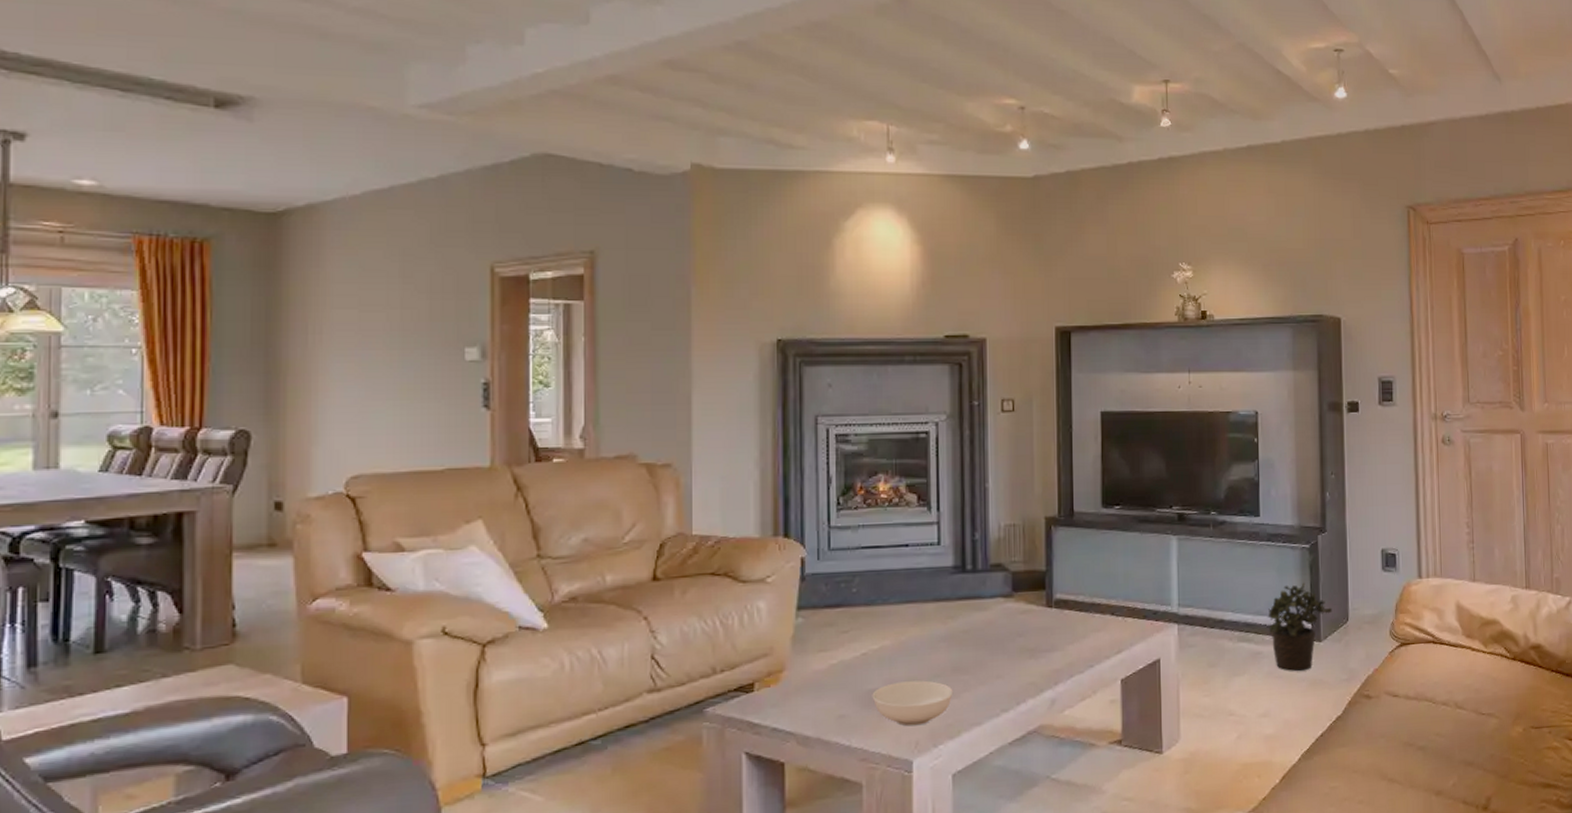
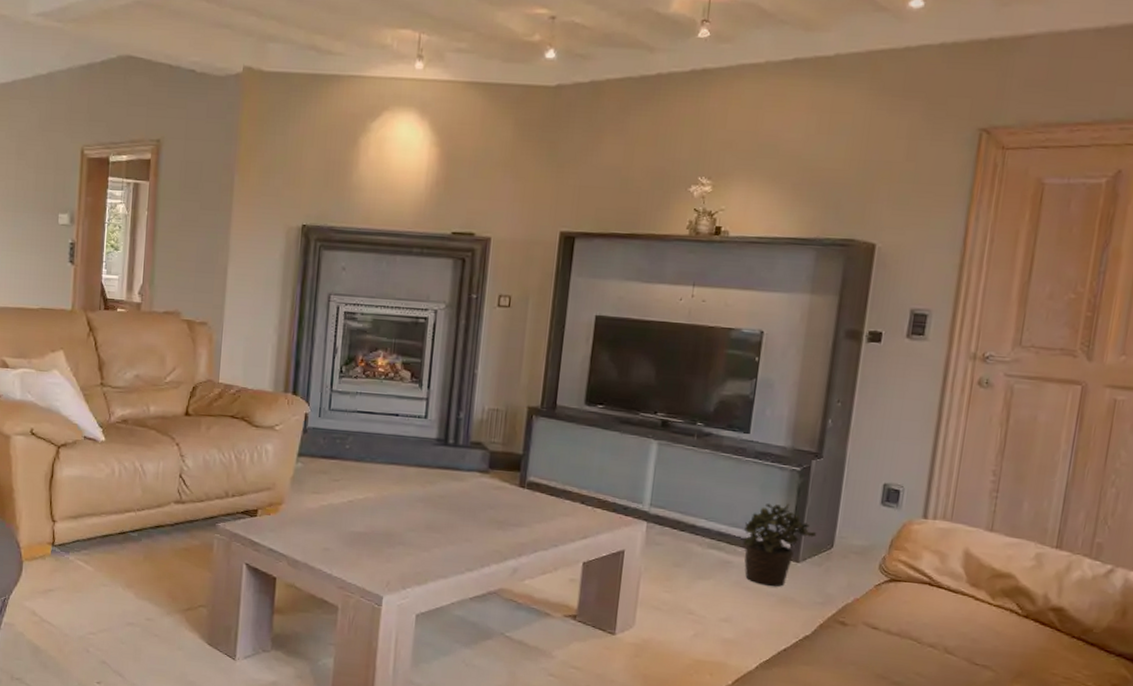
bowl: present [872,680,953,727] -> none [353,529,425,569]

